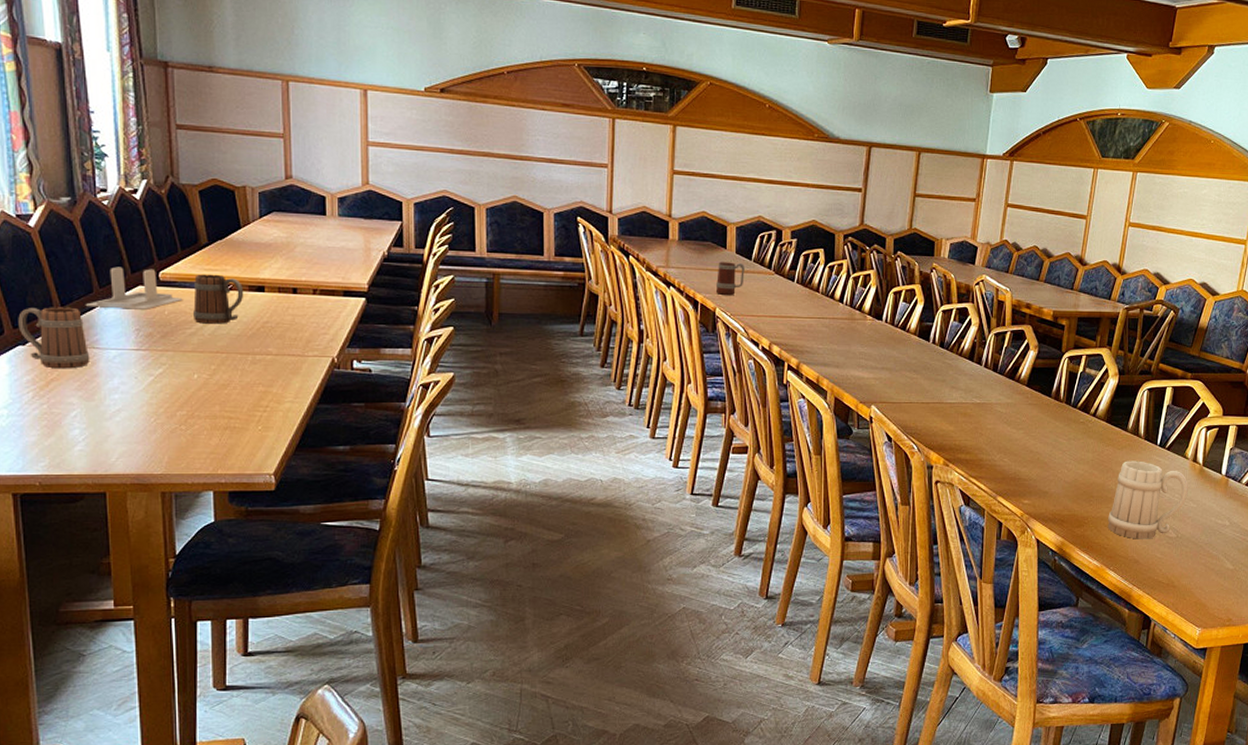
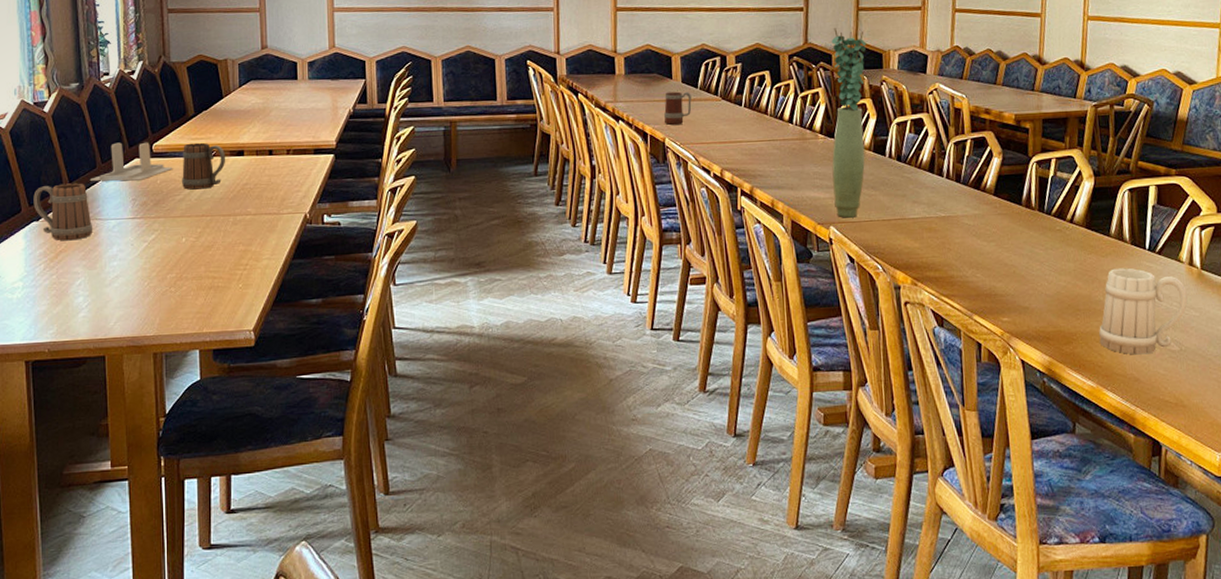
vase: none [877,212,920,398] -> present [831,28,867,218]

